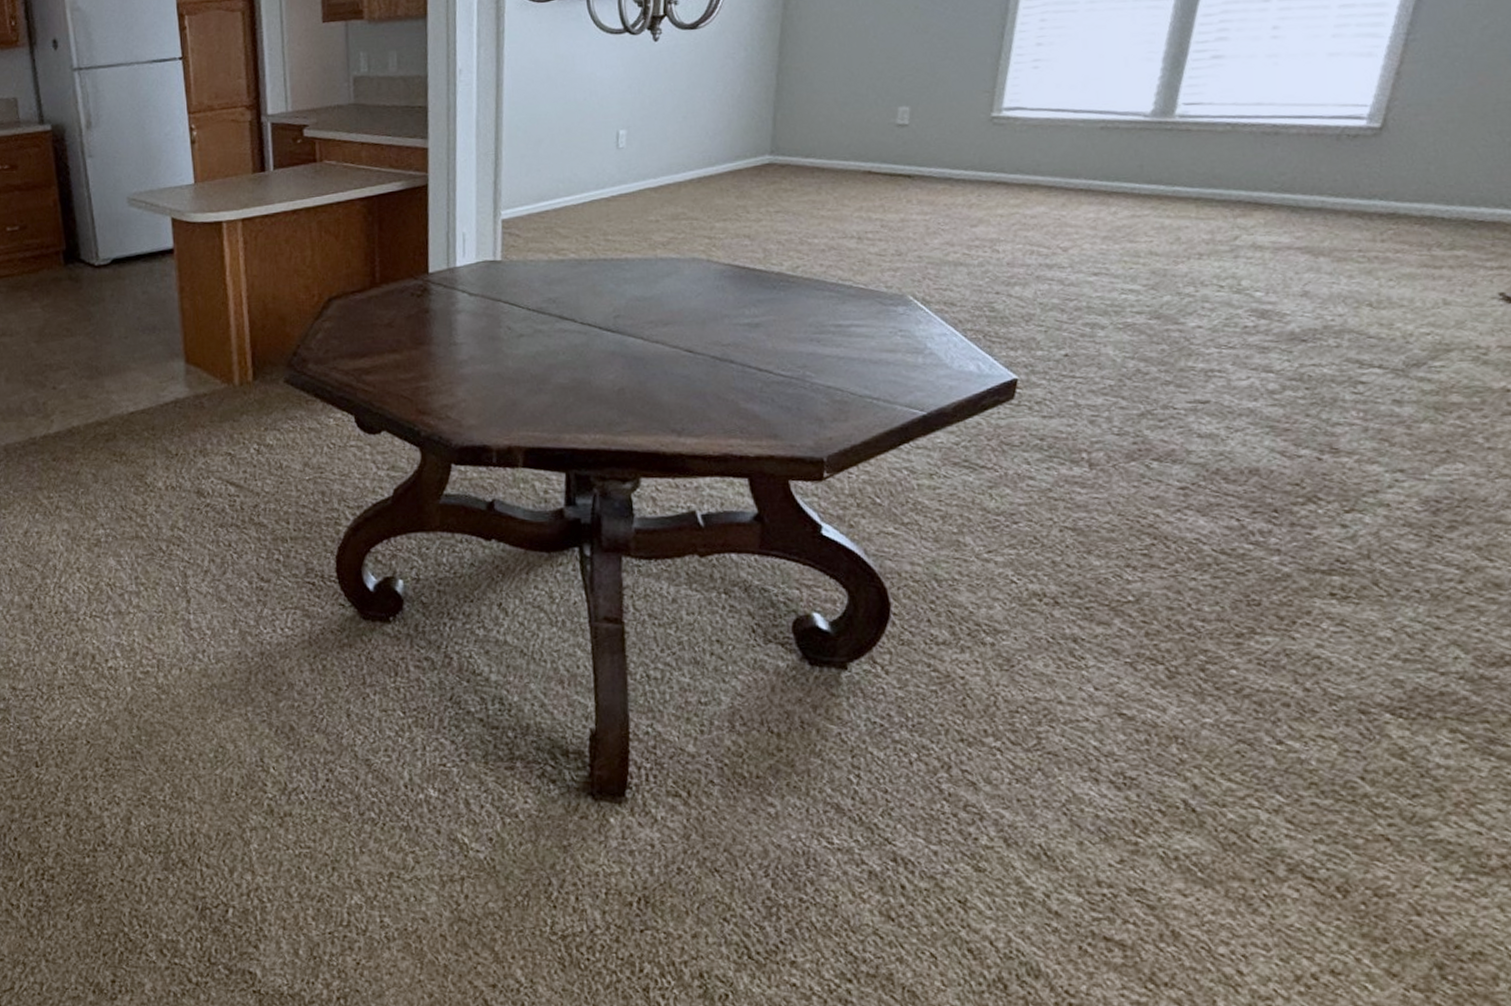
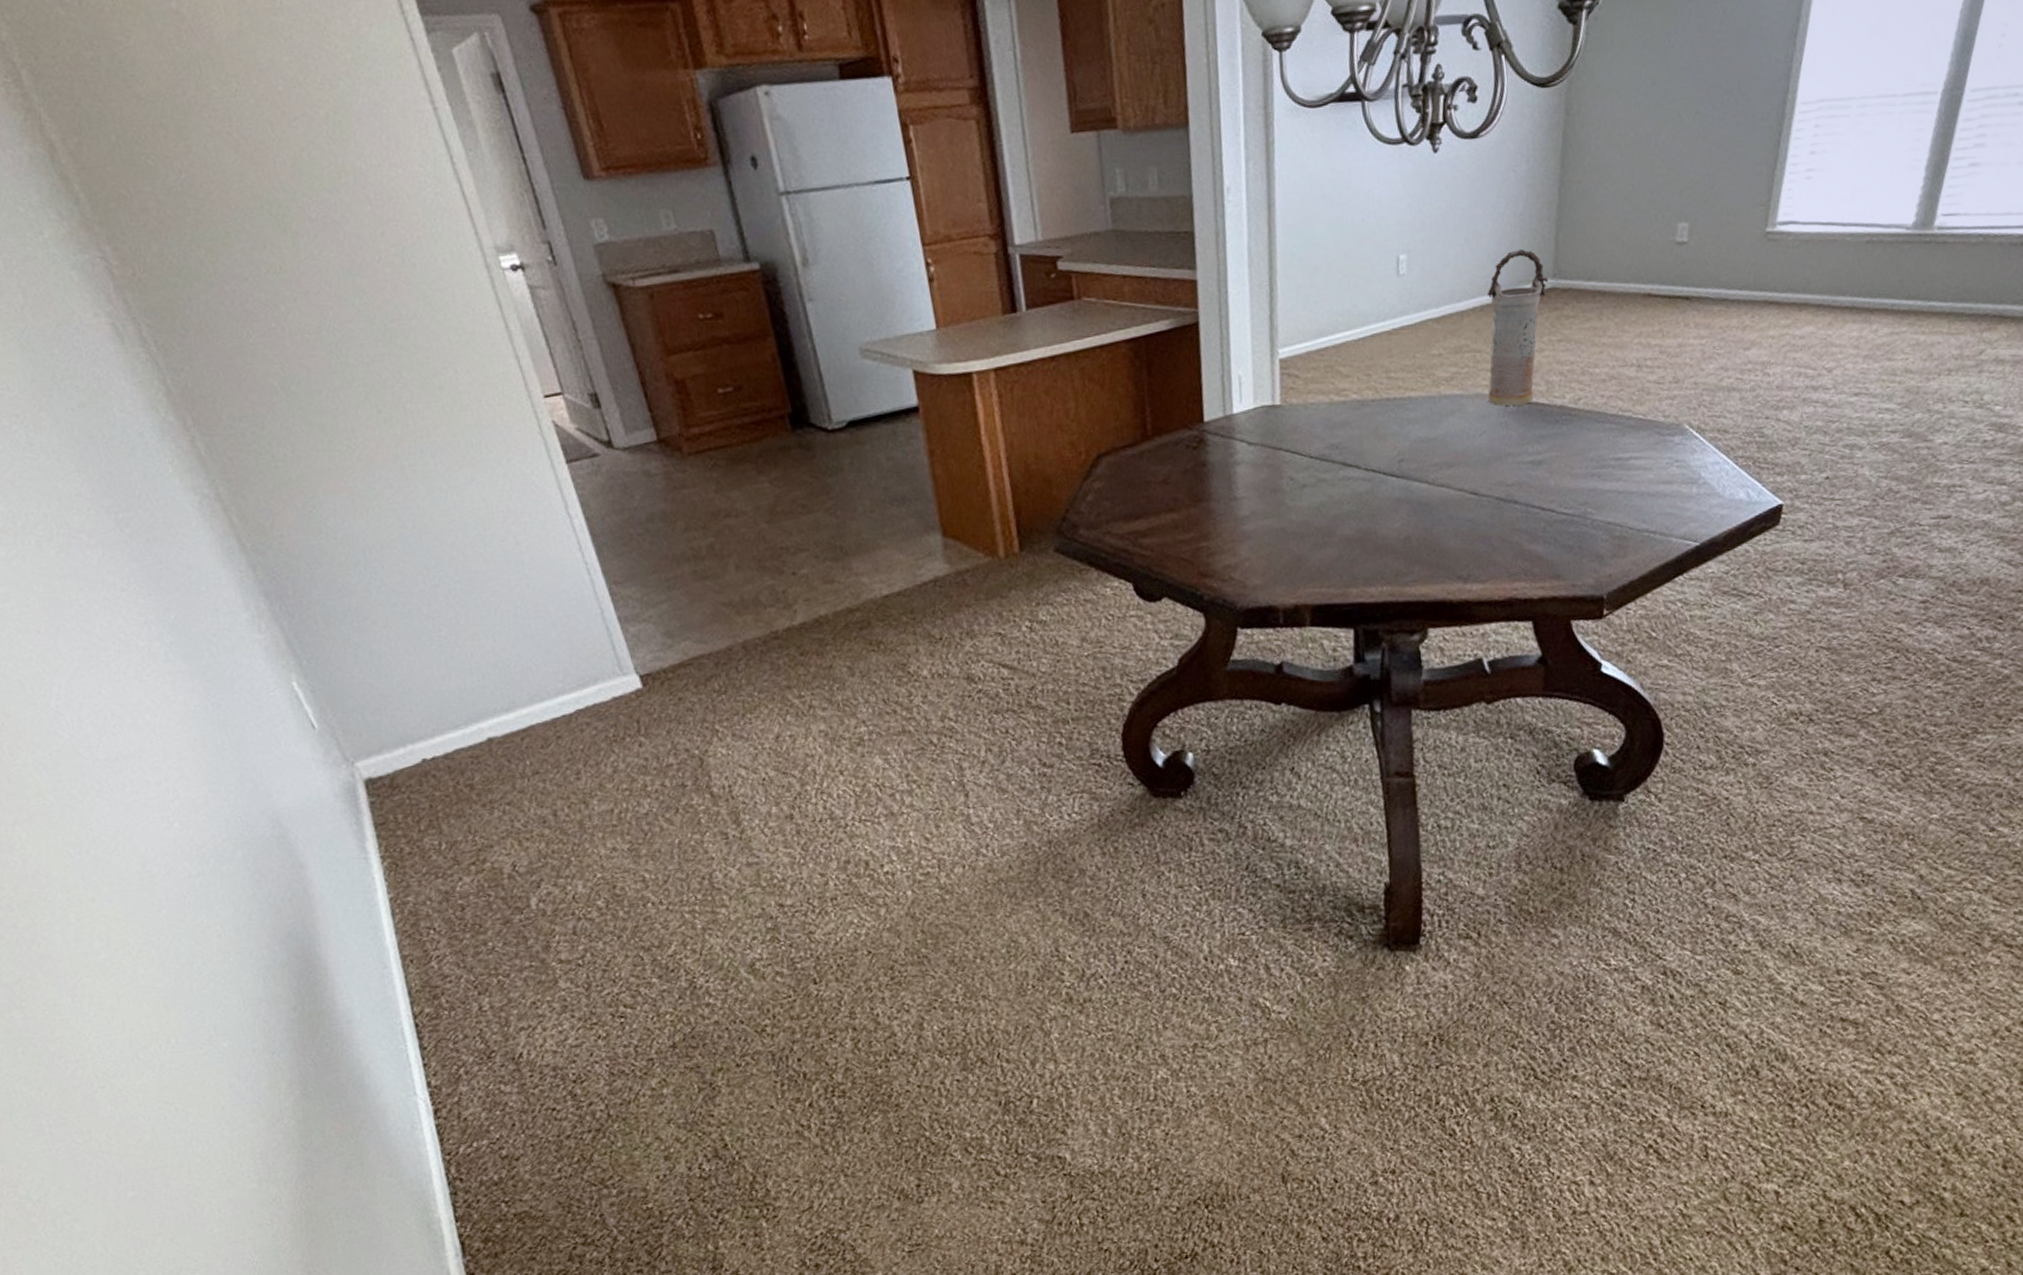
vase: none [704,127,767,271] -> present [1486,248,1549,407]

